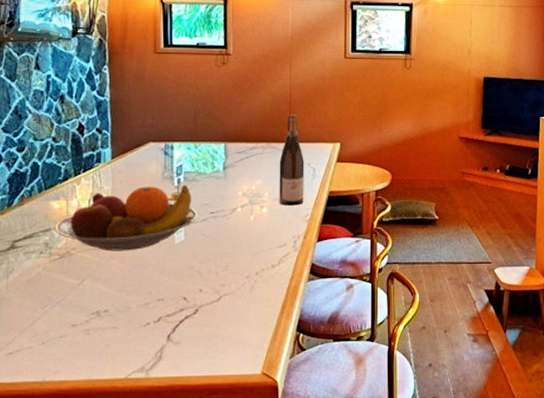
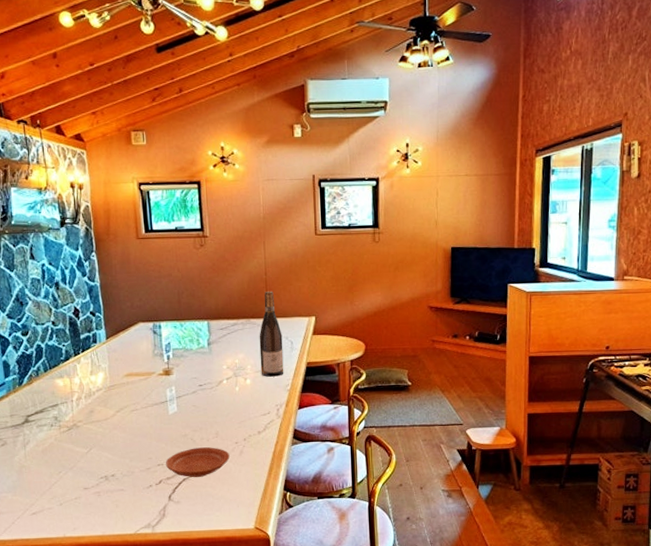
fruit bowl: present [55,185,198,251] -> none [62,361,188,423]
plate: none [167,281,239,316] -> present [166,447,230,478]

